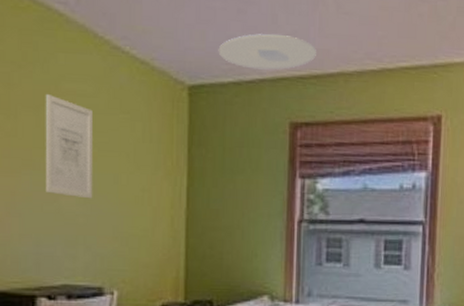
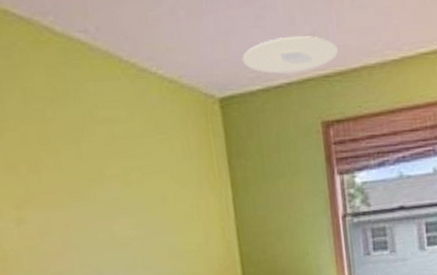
wall art: present [45,94,93,199] -> none [81,125,145,222]

